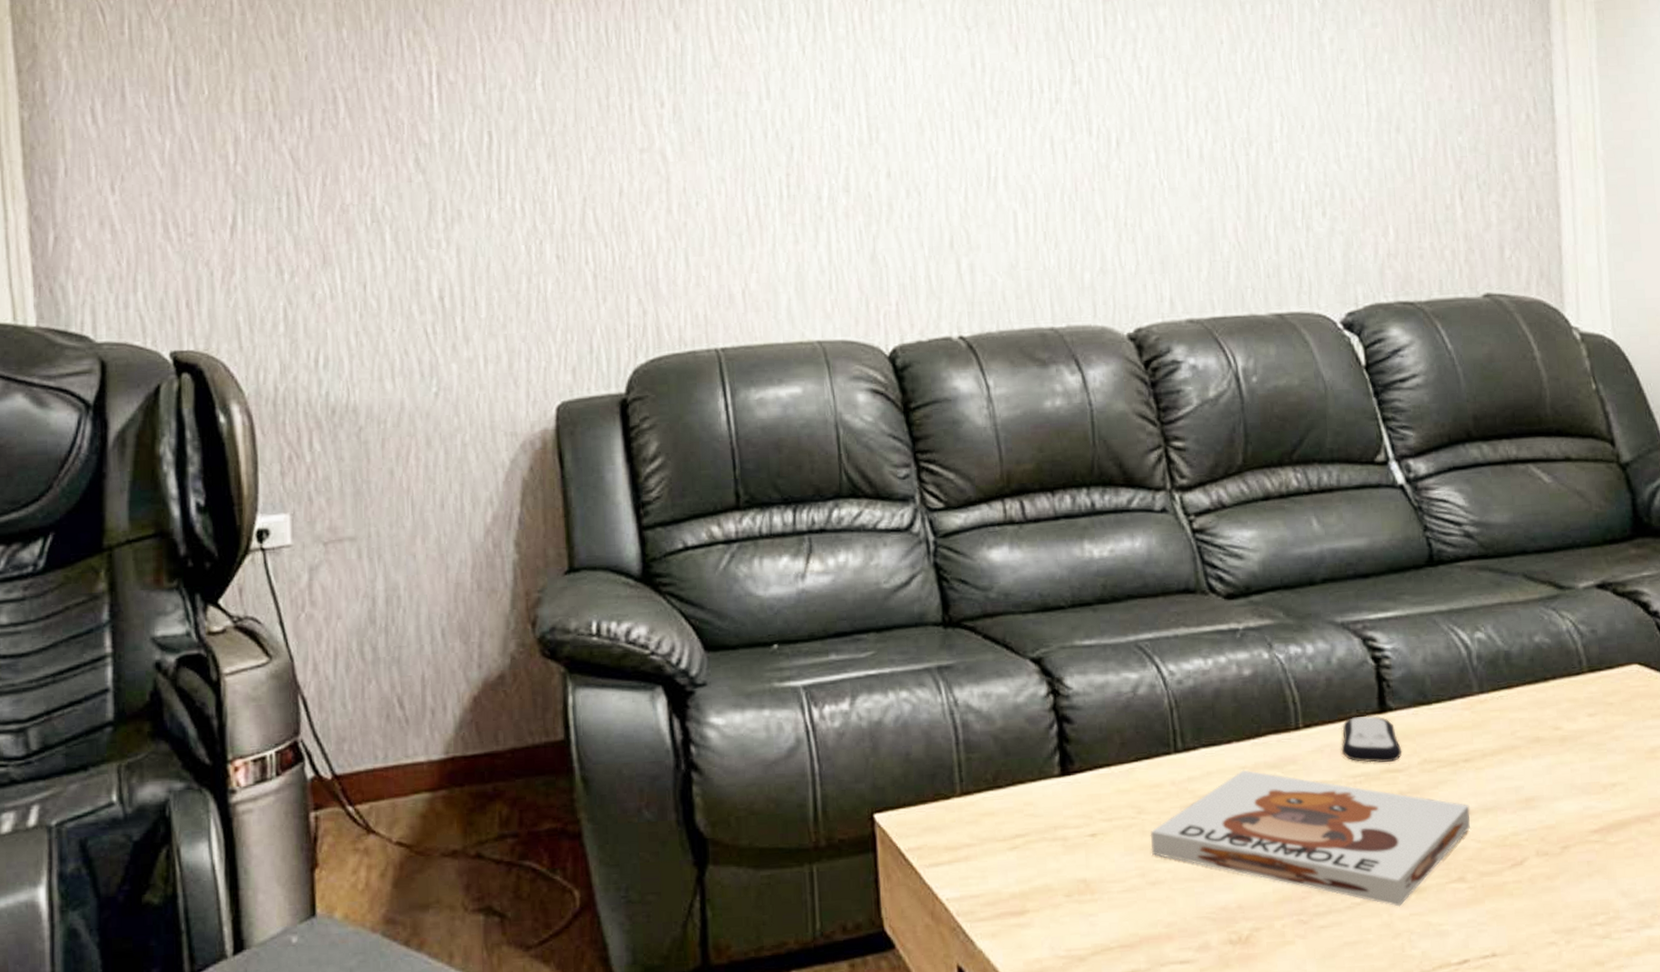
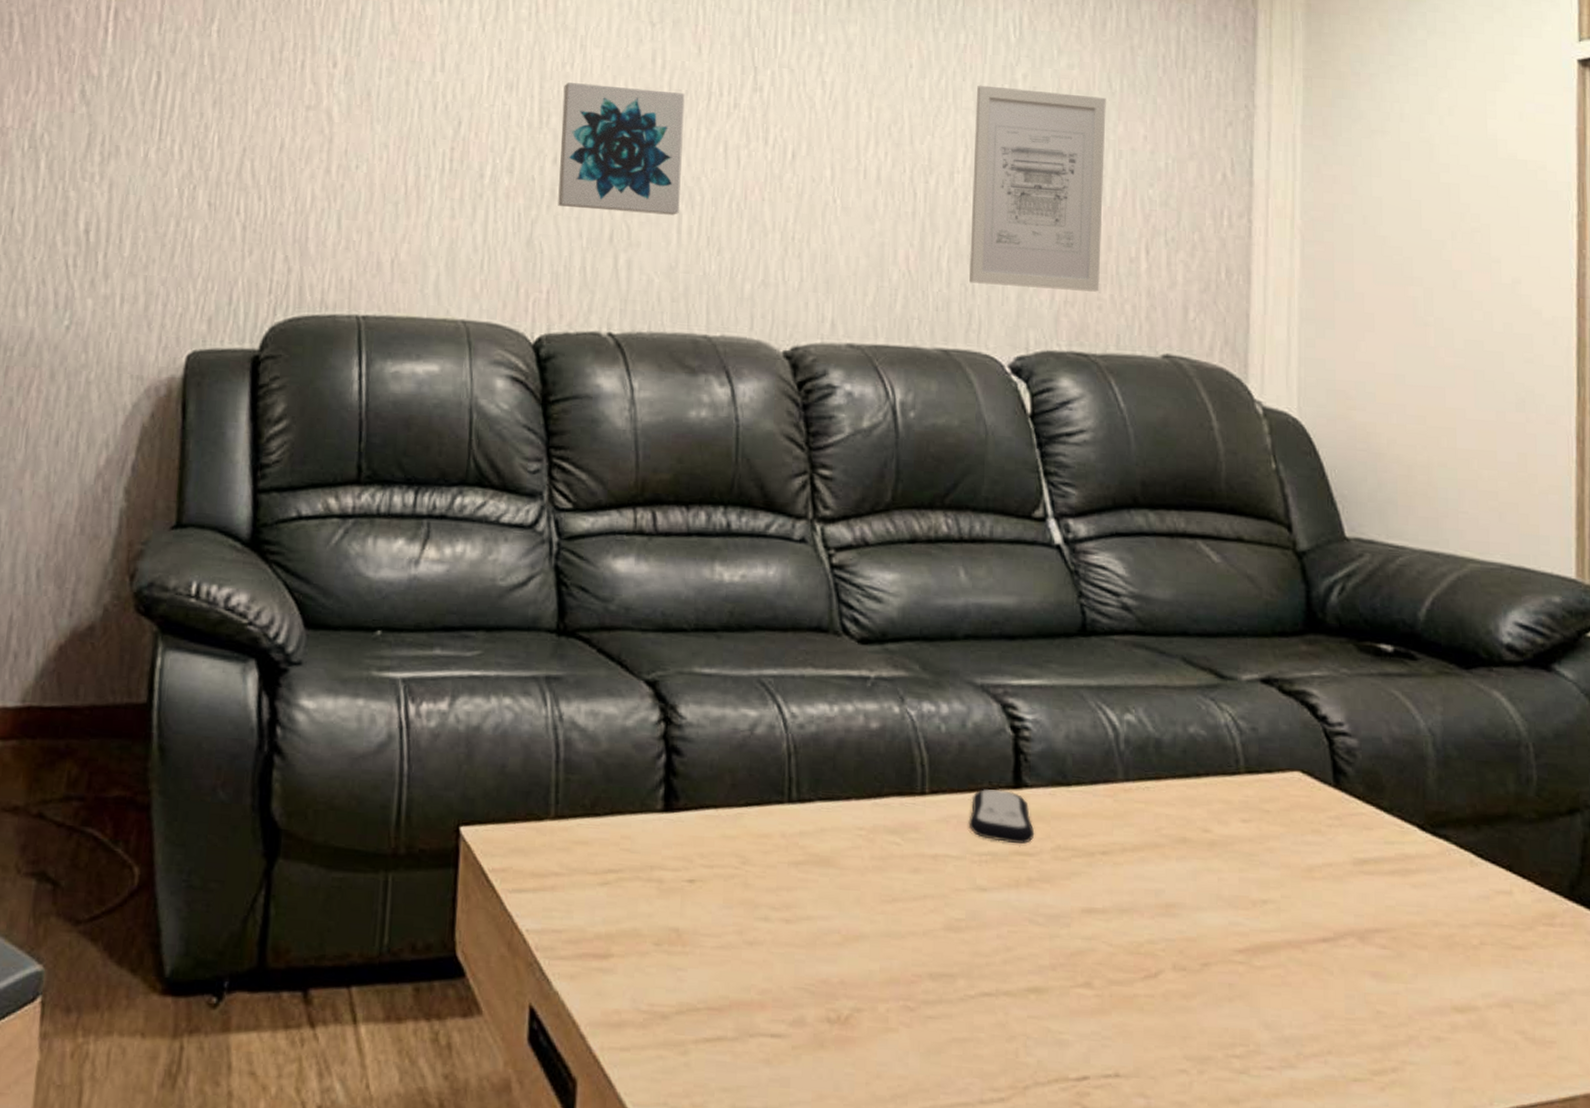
wall art: none [889,94,1014,219] -> present [558,82,685,215]
board game: present [1150,770,1471,907] -> none [752,831,1104,1006]
wall art: none [1287,52,1420,247] -> present [969,85,1106,292]

